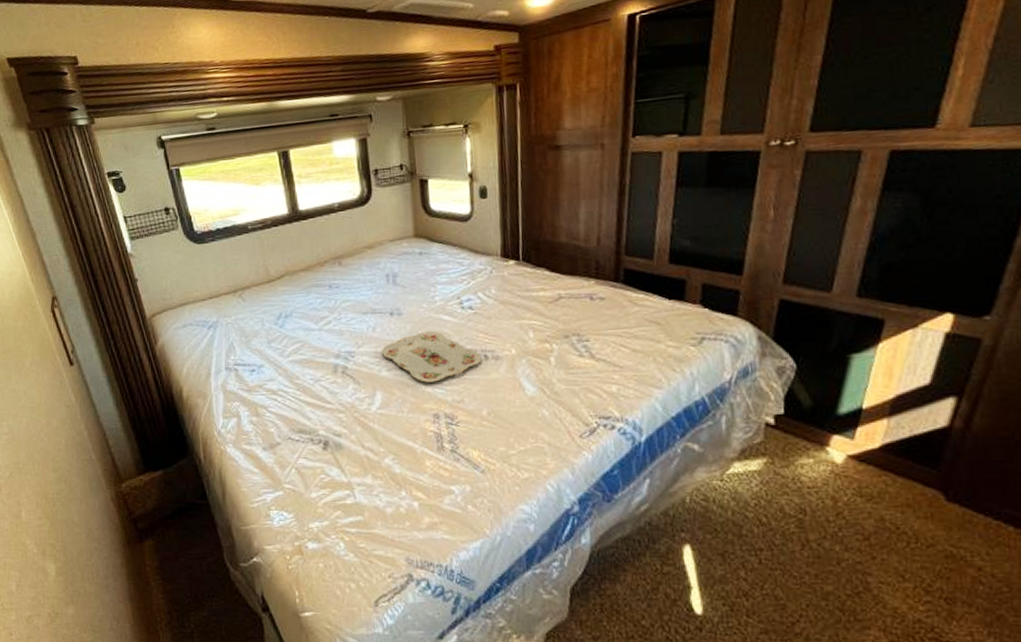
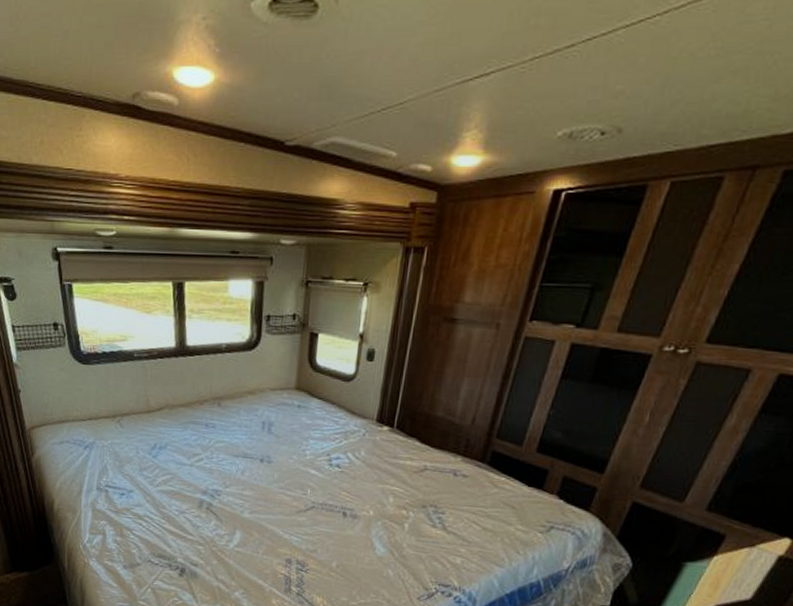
serving tray: present [381,331,482,383] -> none [246,482,341,530]

